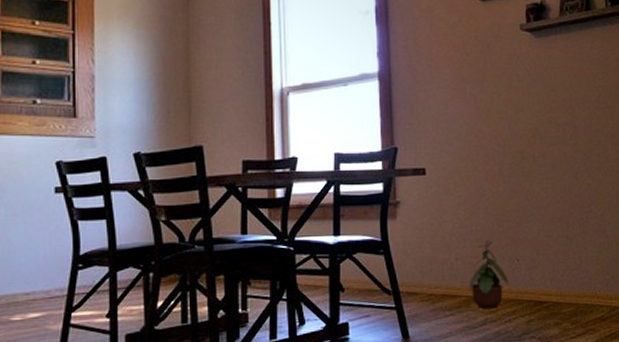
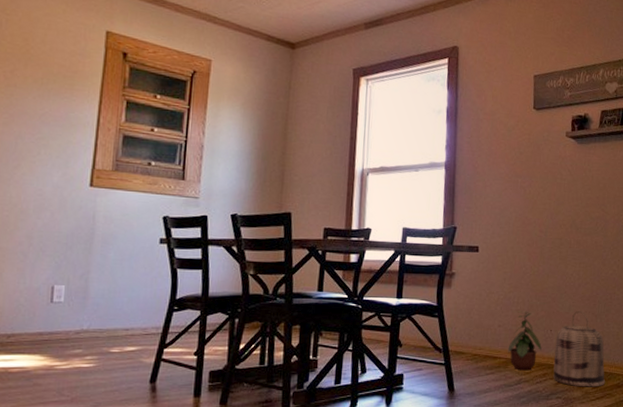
basket: none [523,235,587,324] -> present [553,311,606,387]

